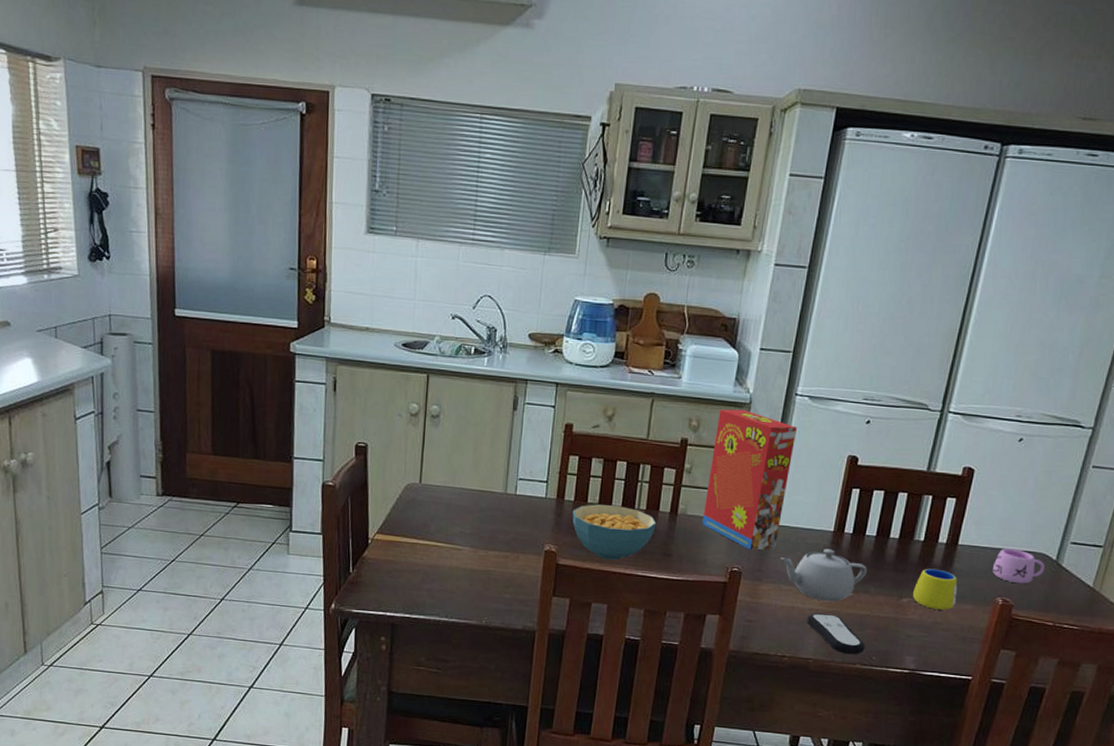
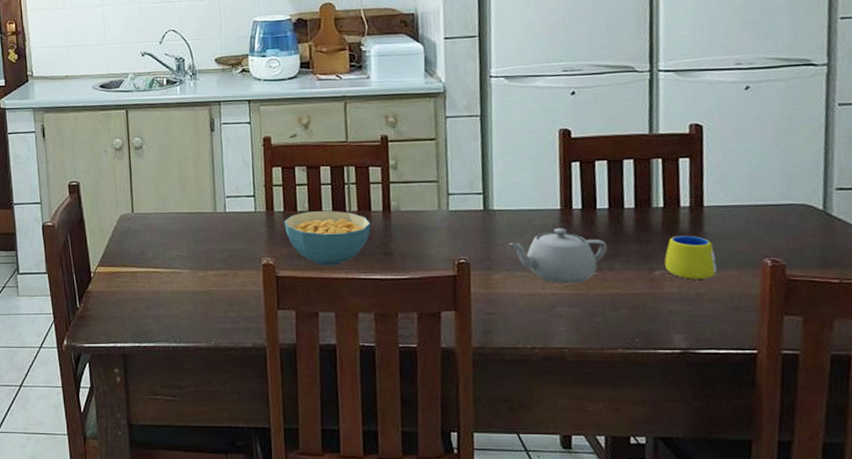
cereal box: present [702,409,798,551] -> none [414,99,502,239]
remote control: present [807,613,865,655] -> none [551,297,624,339]
mug: present [992,548,1045,584] -> none [750,203,812,240]

